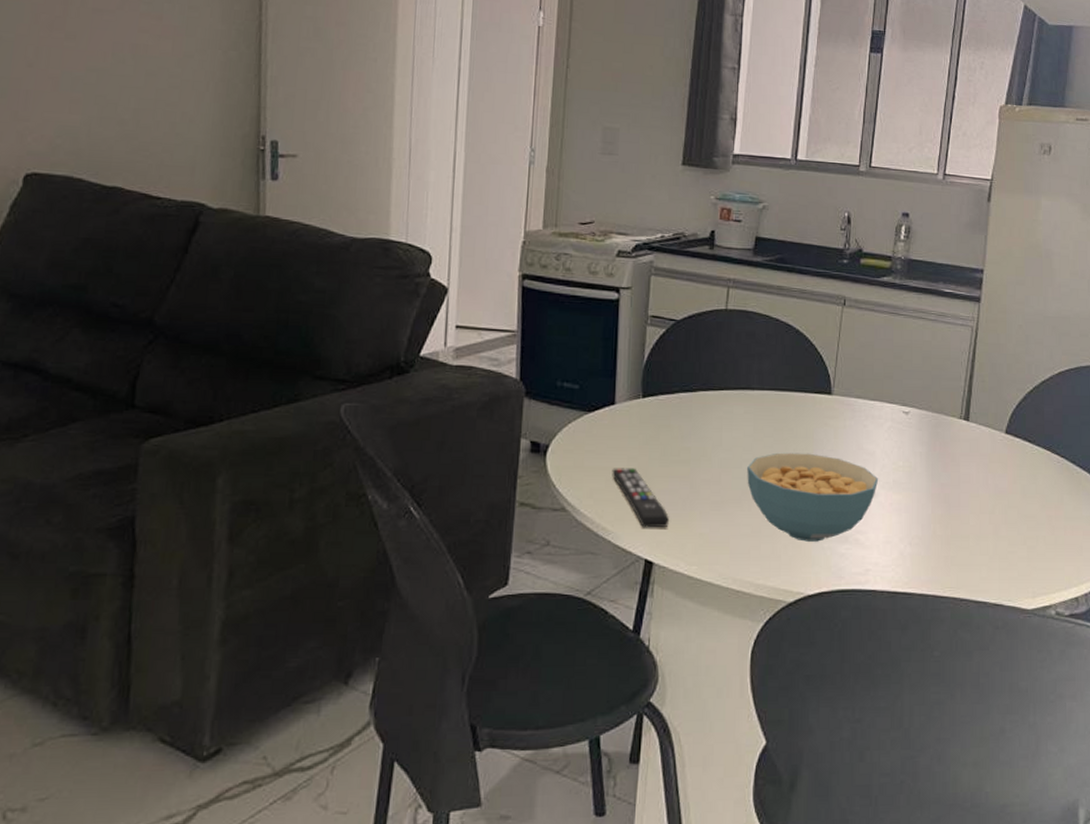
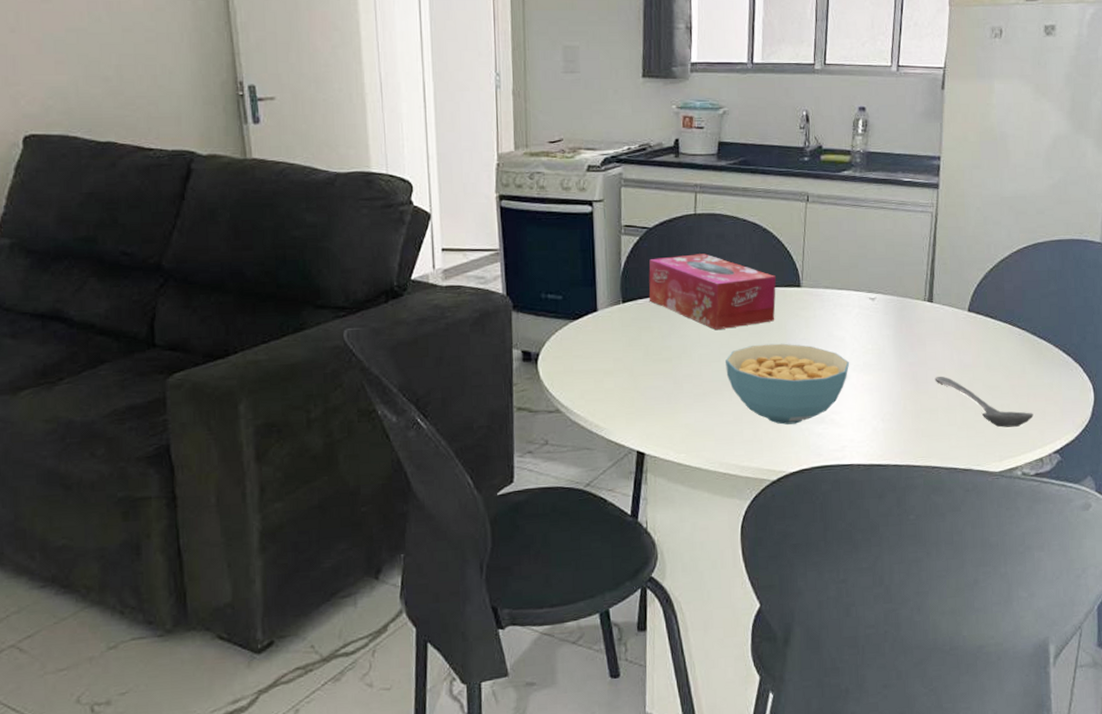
remote control: present [612,468,669,528] -> none [600,369,656,423]
tissue box: none [670,351,806,434] -> present [648,254,776,331]
stirrer: none [967,500,1070,561] -> present [934,376,1034,428]

